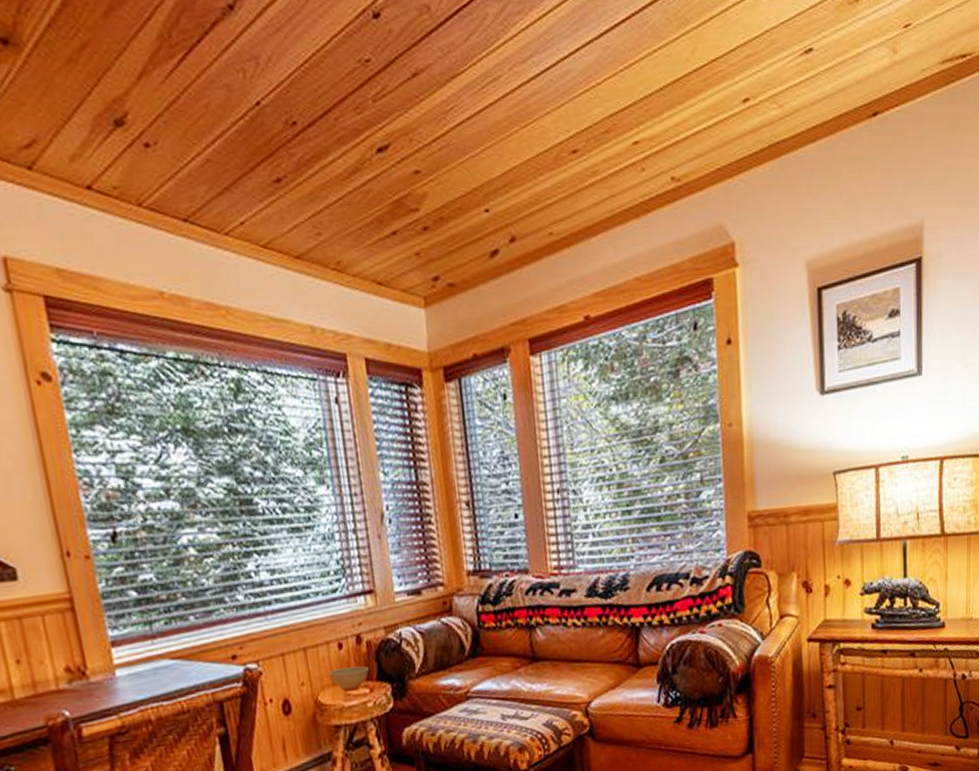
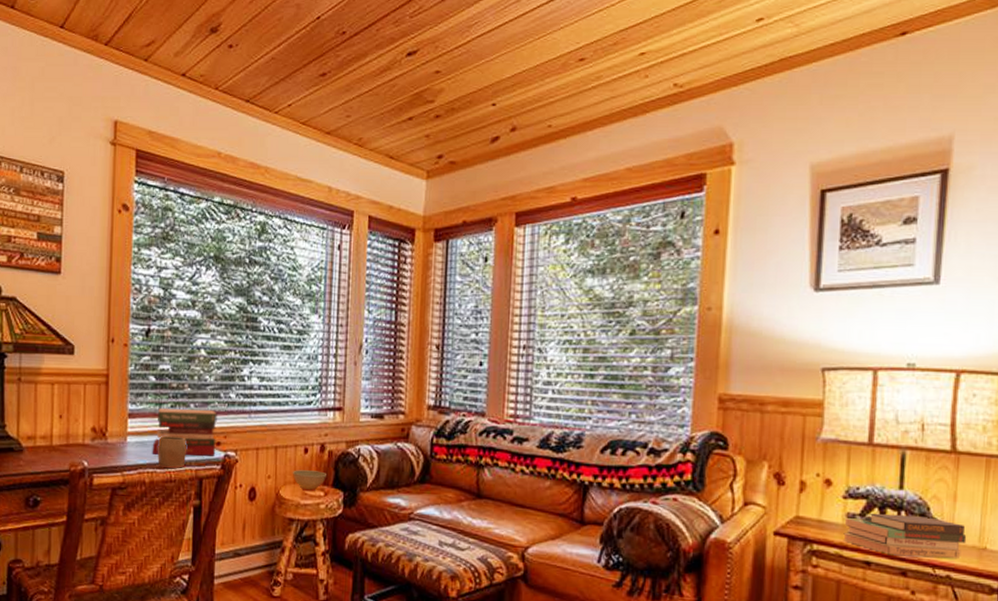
books: none [149,618,232,685] -> present [152,408,217,456]
mug: none [157,657,198,699] -> present [157,436,186,468]
books: none [863,599,957,640] -> present [843,513,967,558]

